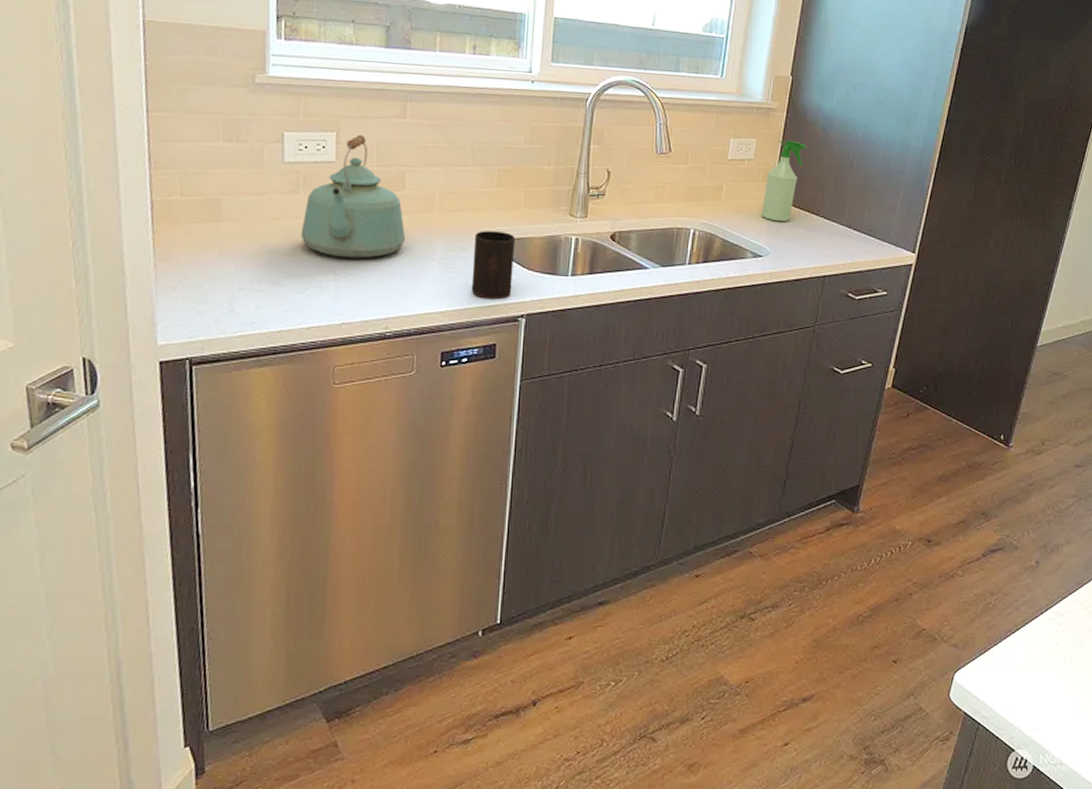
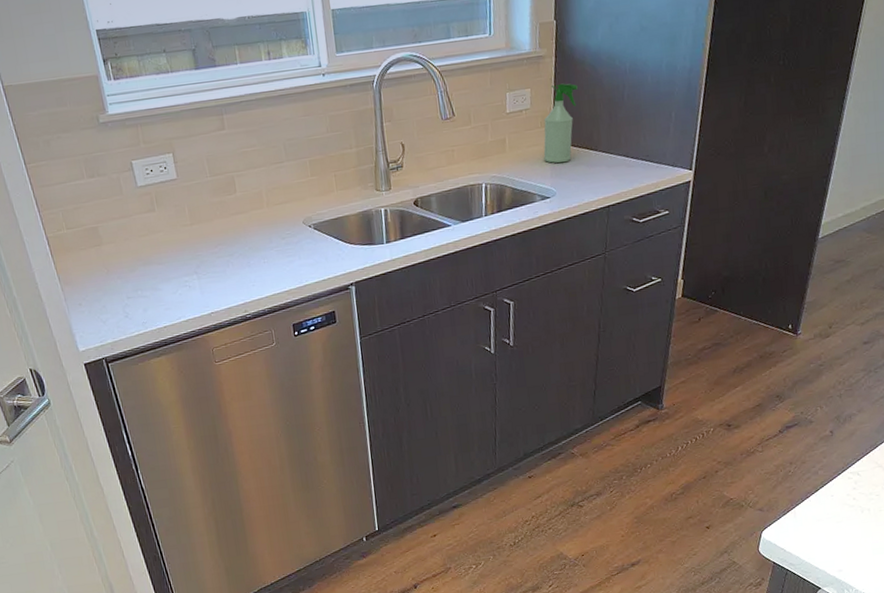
kettle: present [300,135,406,259] -> none [162,152,246,260]
cup: present [471,231,516,300] -> none [300,214,340,275]

